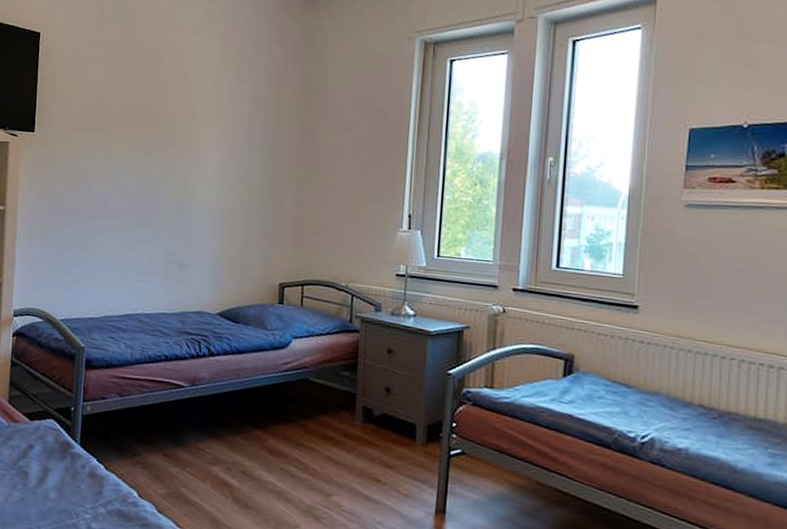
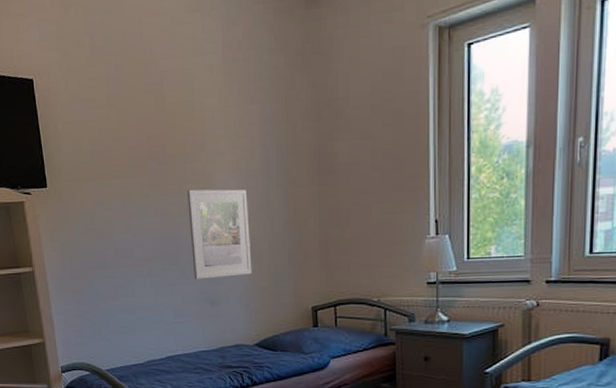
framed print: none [165,153,229,243] -> present [187,189,252,279]

